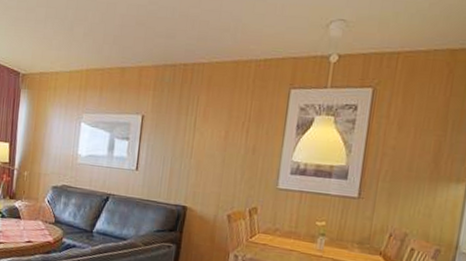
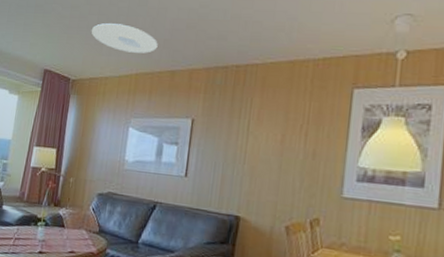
ceiling light: none [39,16,108,49] -> present [91,23,158,53]

